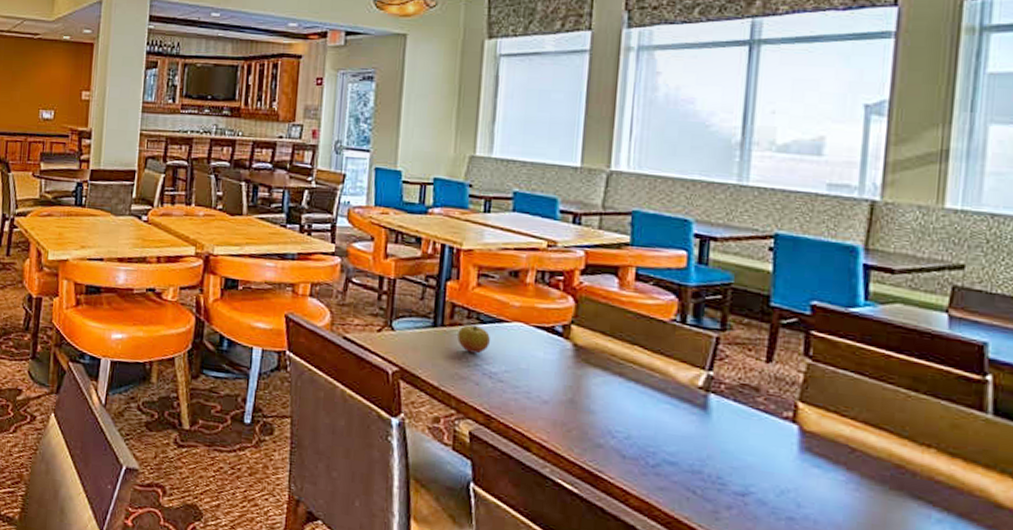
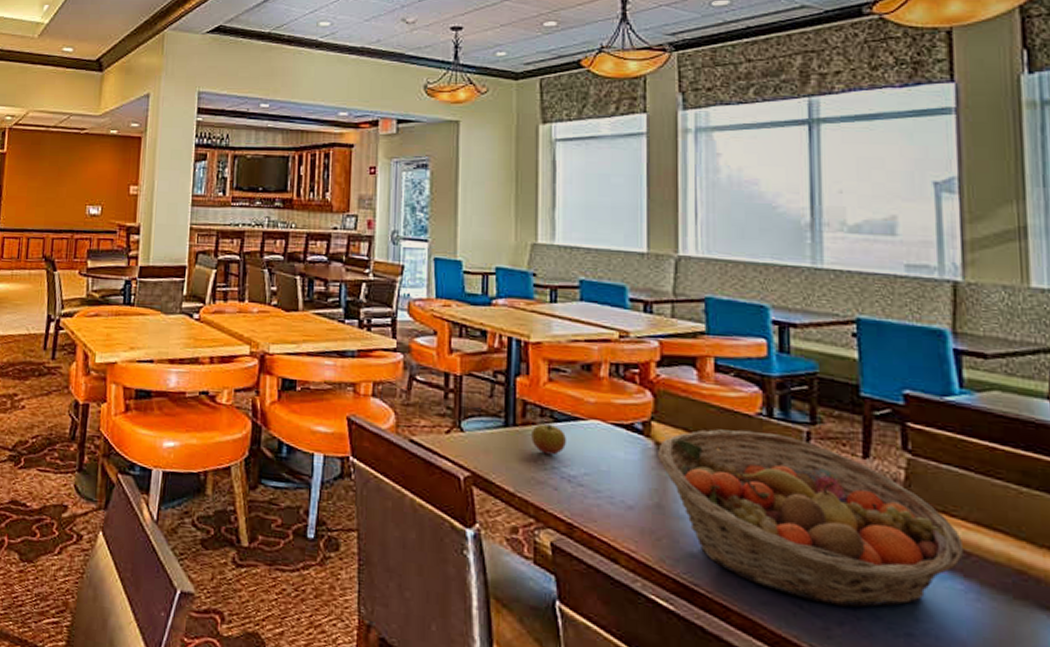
fruit basket: none [575,333,850,494] -> present [658,429,965,607]

